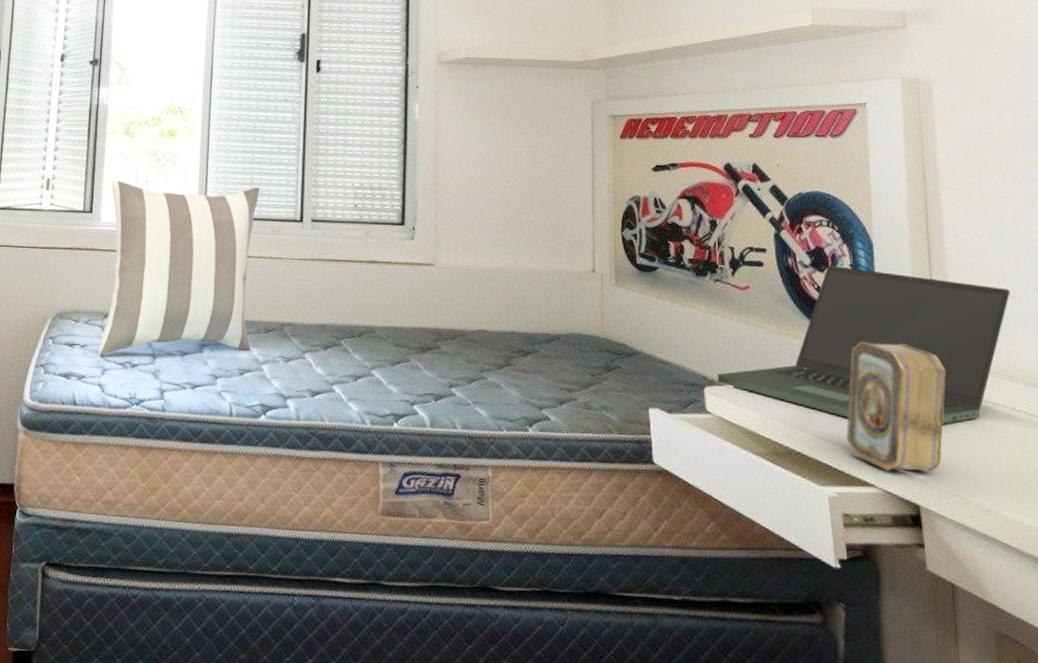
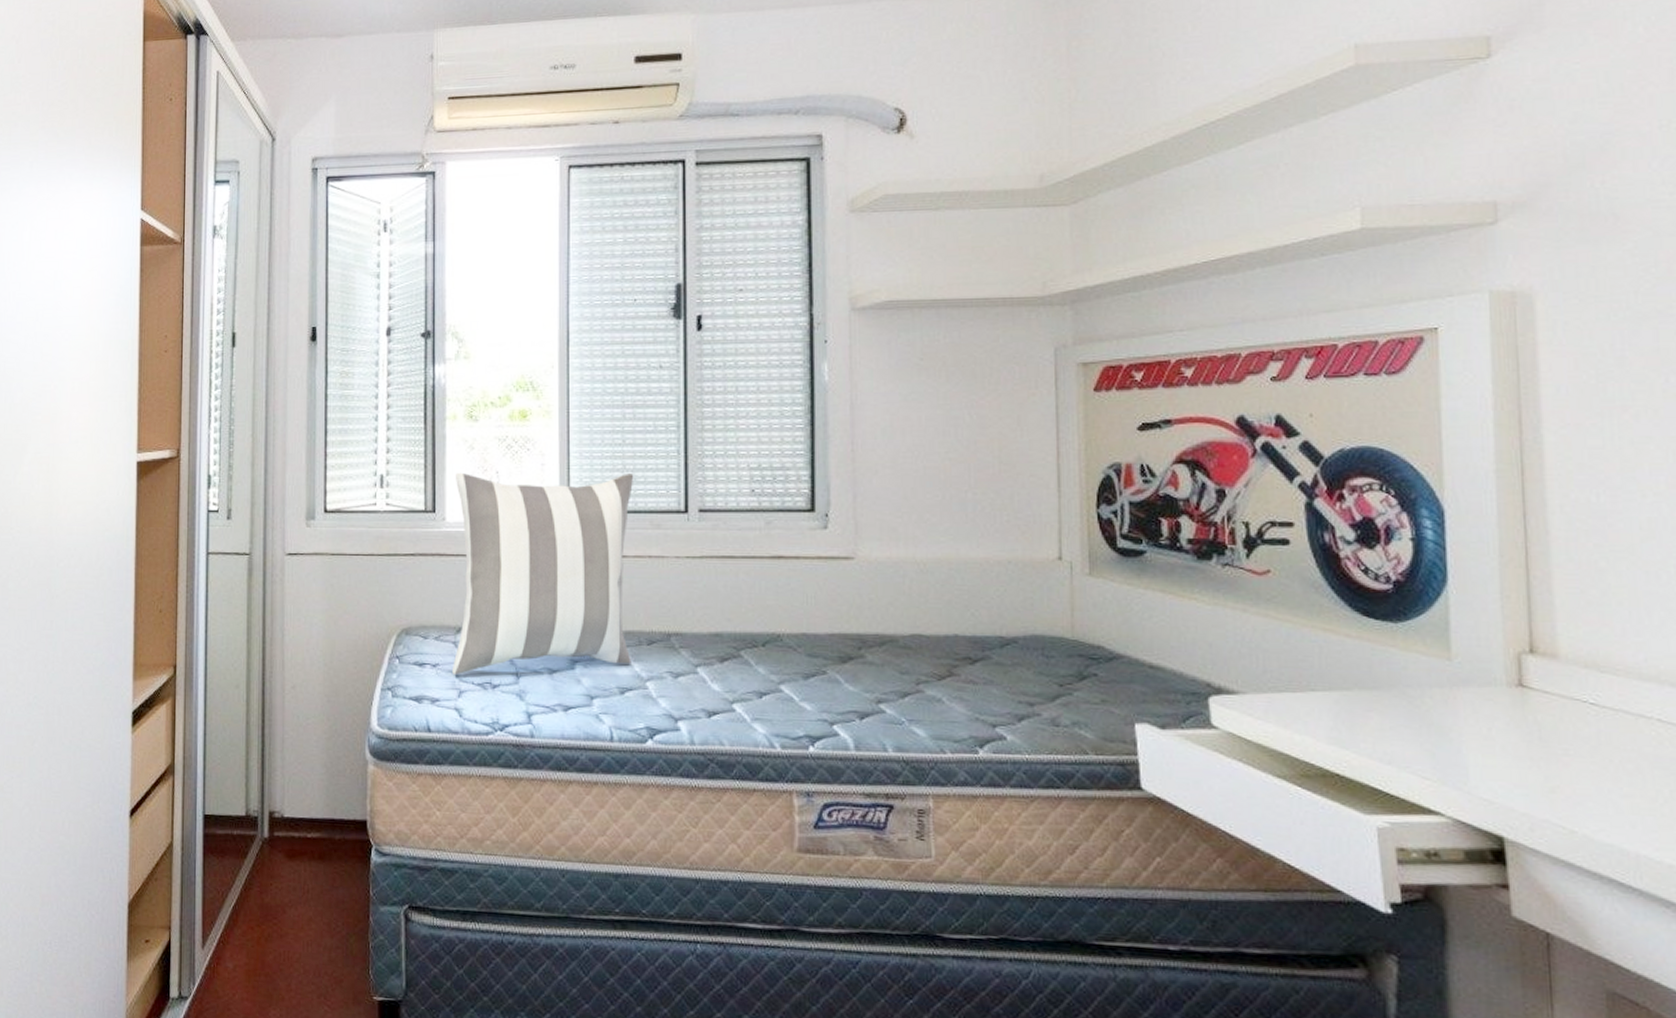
laptop: present [717,265,1010,424] -> none [1226,540,1642,736]
decorative box: present [846,341,946,472] -> none [1403,634,1544,796]

